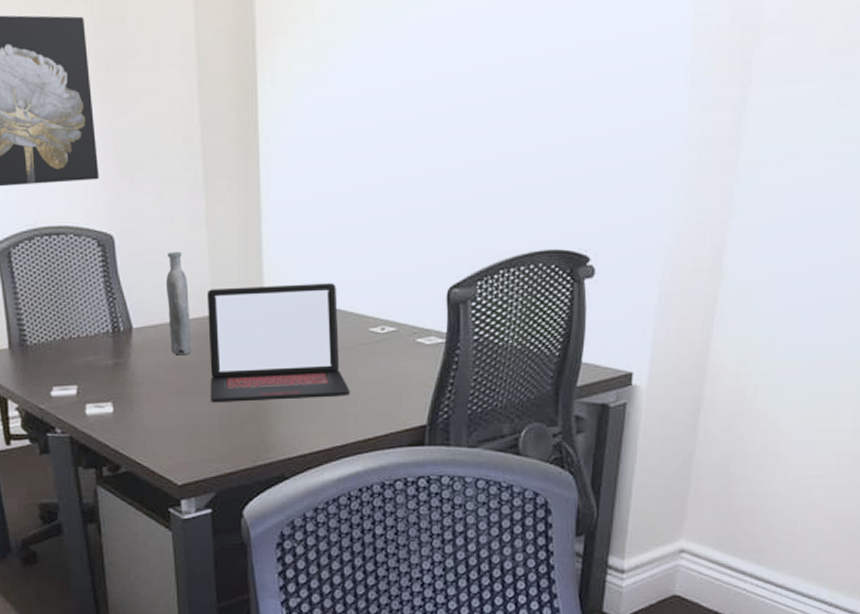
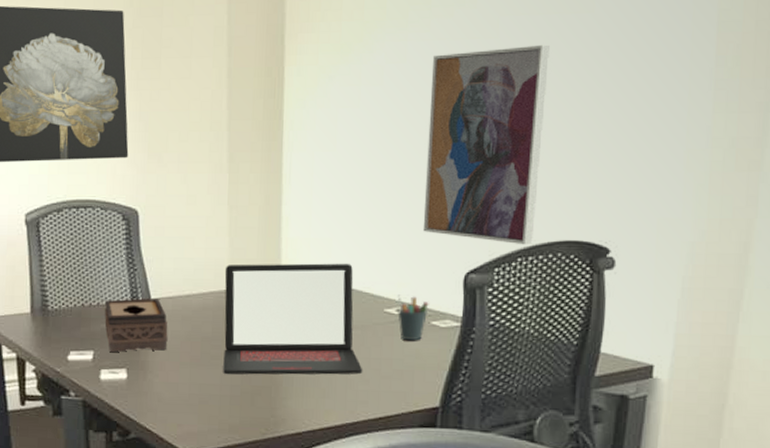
tissue box: none [86,328,153,385] -> present [104,298,168,352]
bottle: present [166,251,191,356] -> none [186,227,208,327]
pen holder: none [382,313,414,360] -> present [397,294,429,341]
wall art: none [405,43,527,257] -> present [423,44,550,245]

